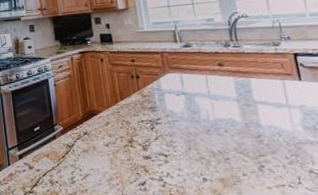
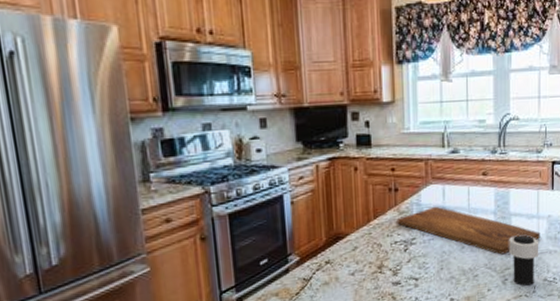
cutting board: none [141,91,296,141] -> present [397,206,541,255]
cup: none [258,123,298,175] -> present [509,235,539,286]

